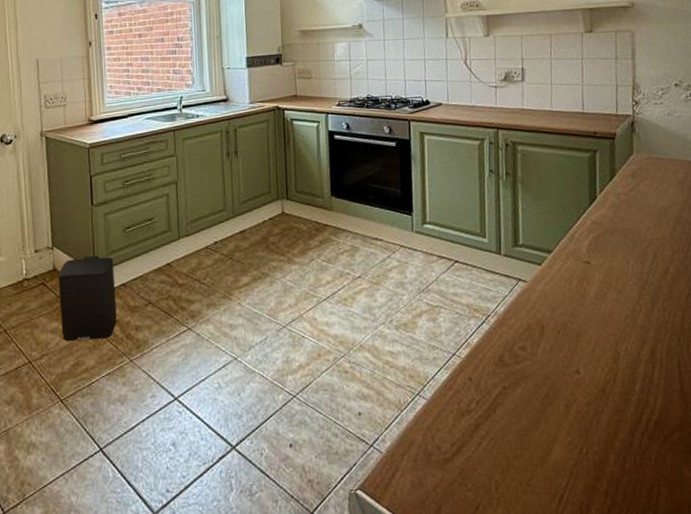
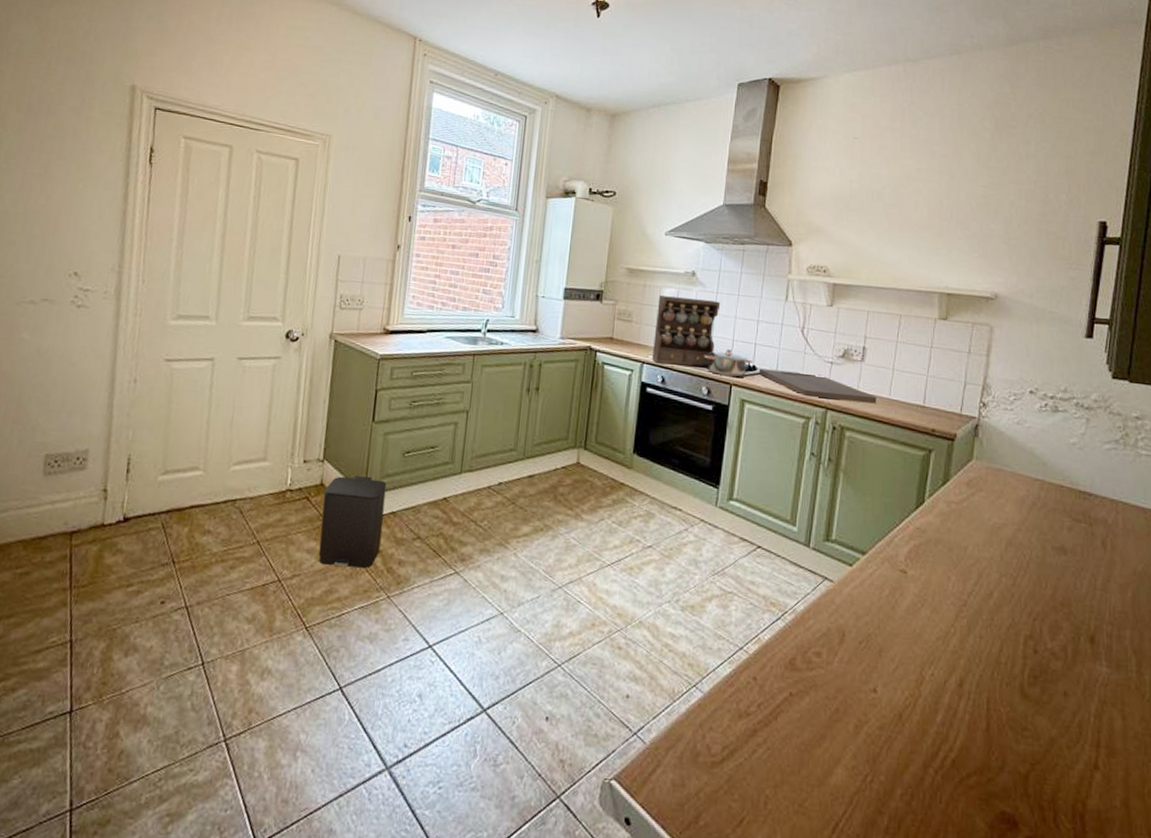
spice rack: none [332,48,390,112] -> present [652,295,721,368]
cooking pot: none [380,89,426,114] -> present [703,349,754,378]
cutting board: none [432,99,541,121] -> present [758,368,877,404]

